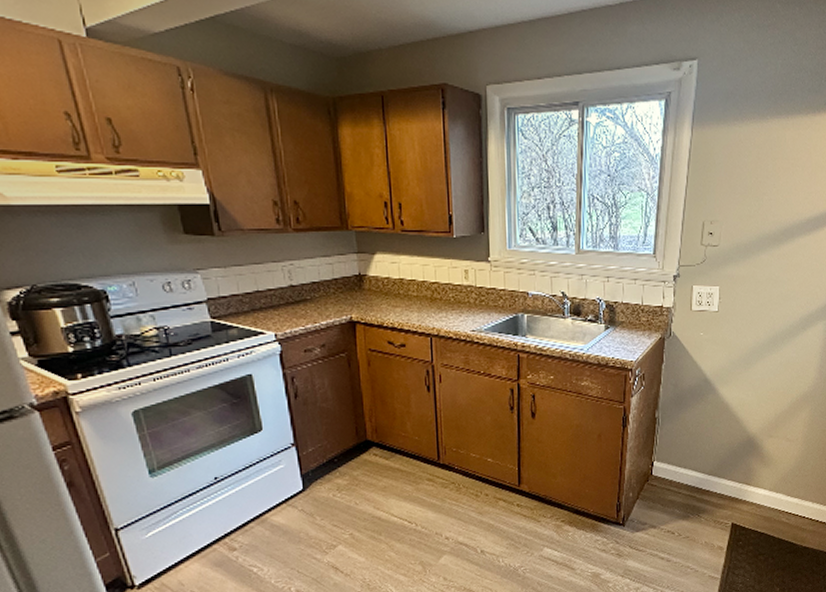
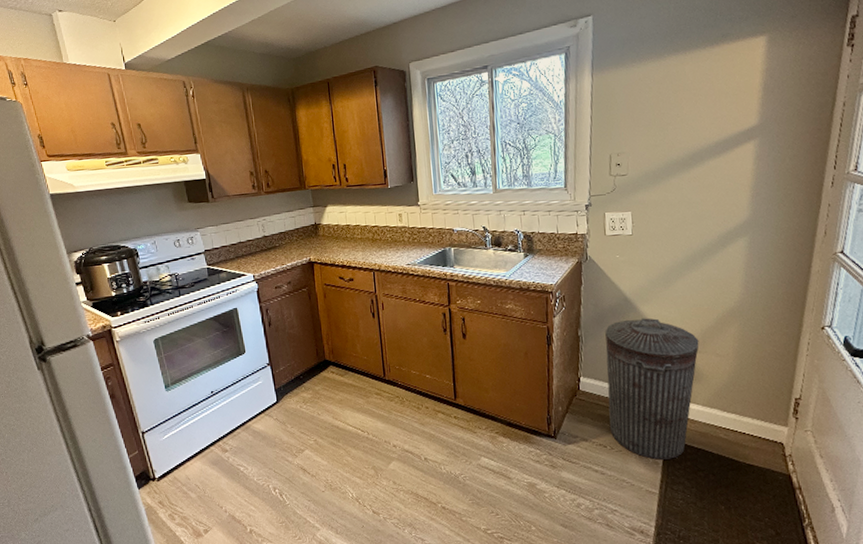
trash can: none [679,400,772,545] -> present [605,318,699,460]

